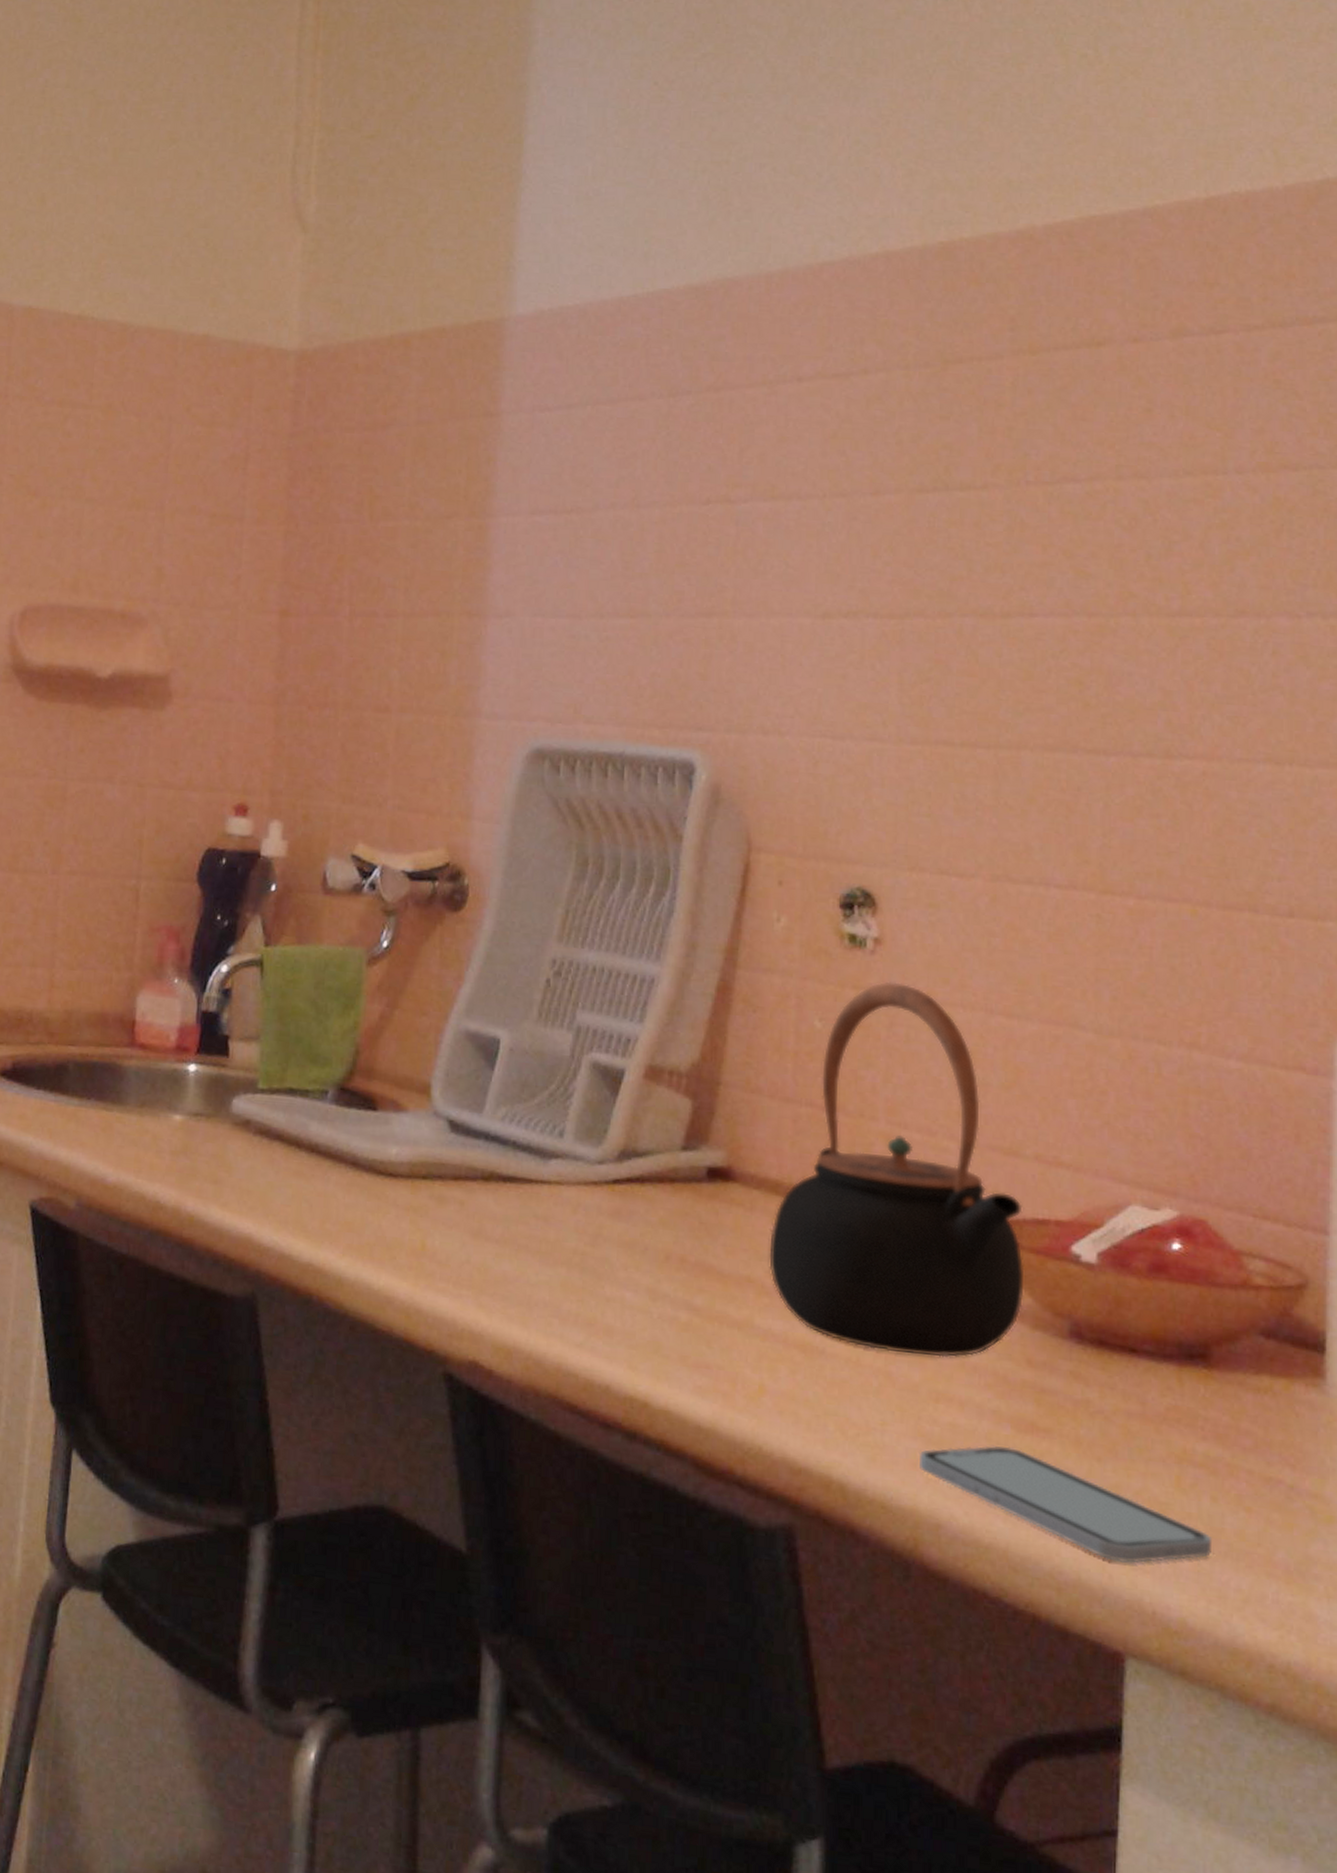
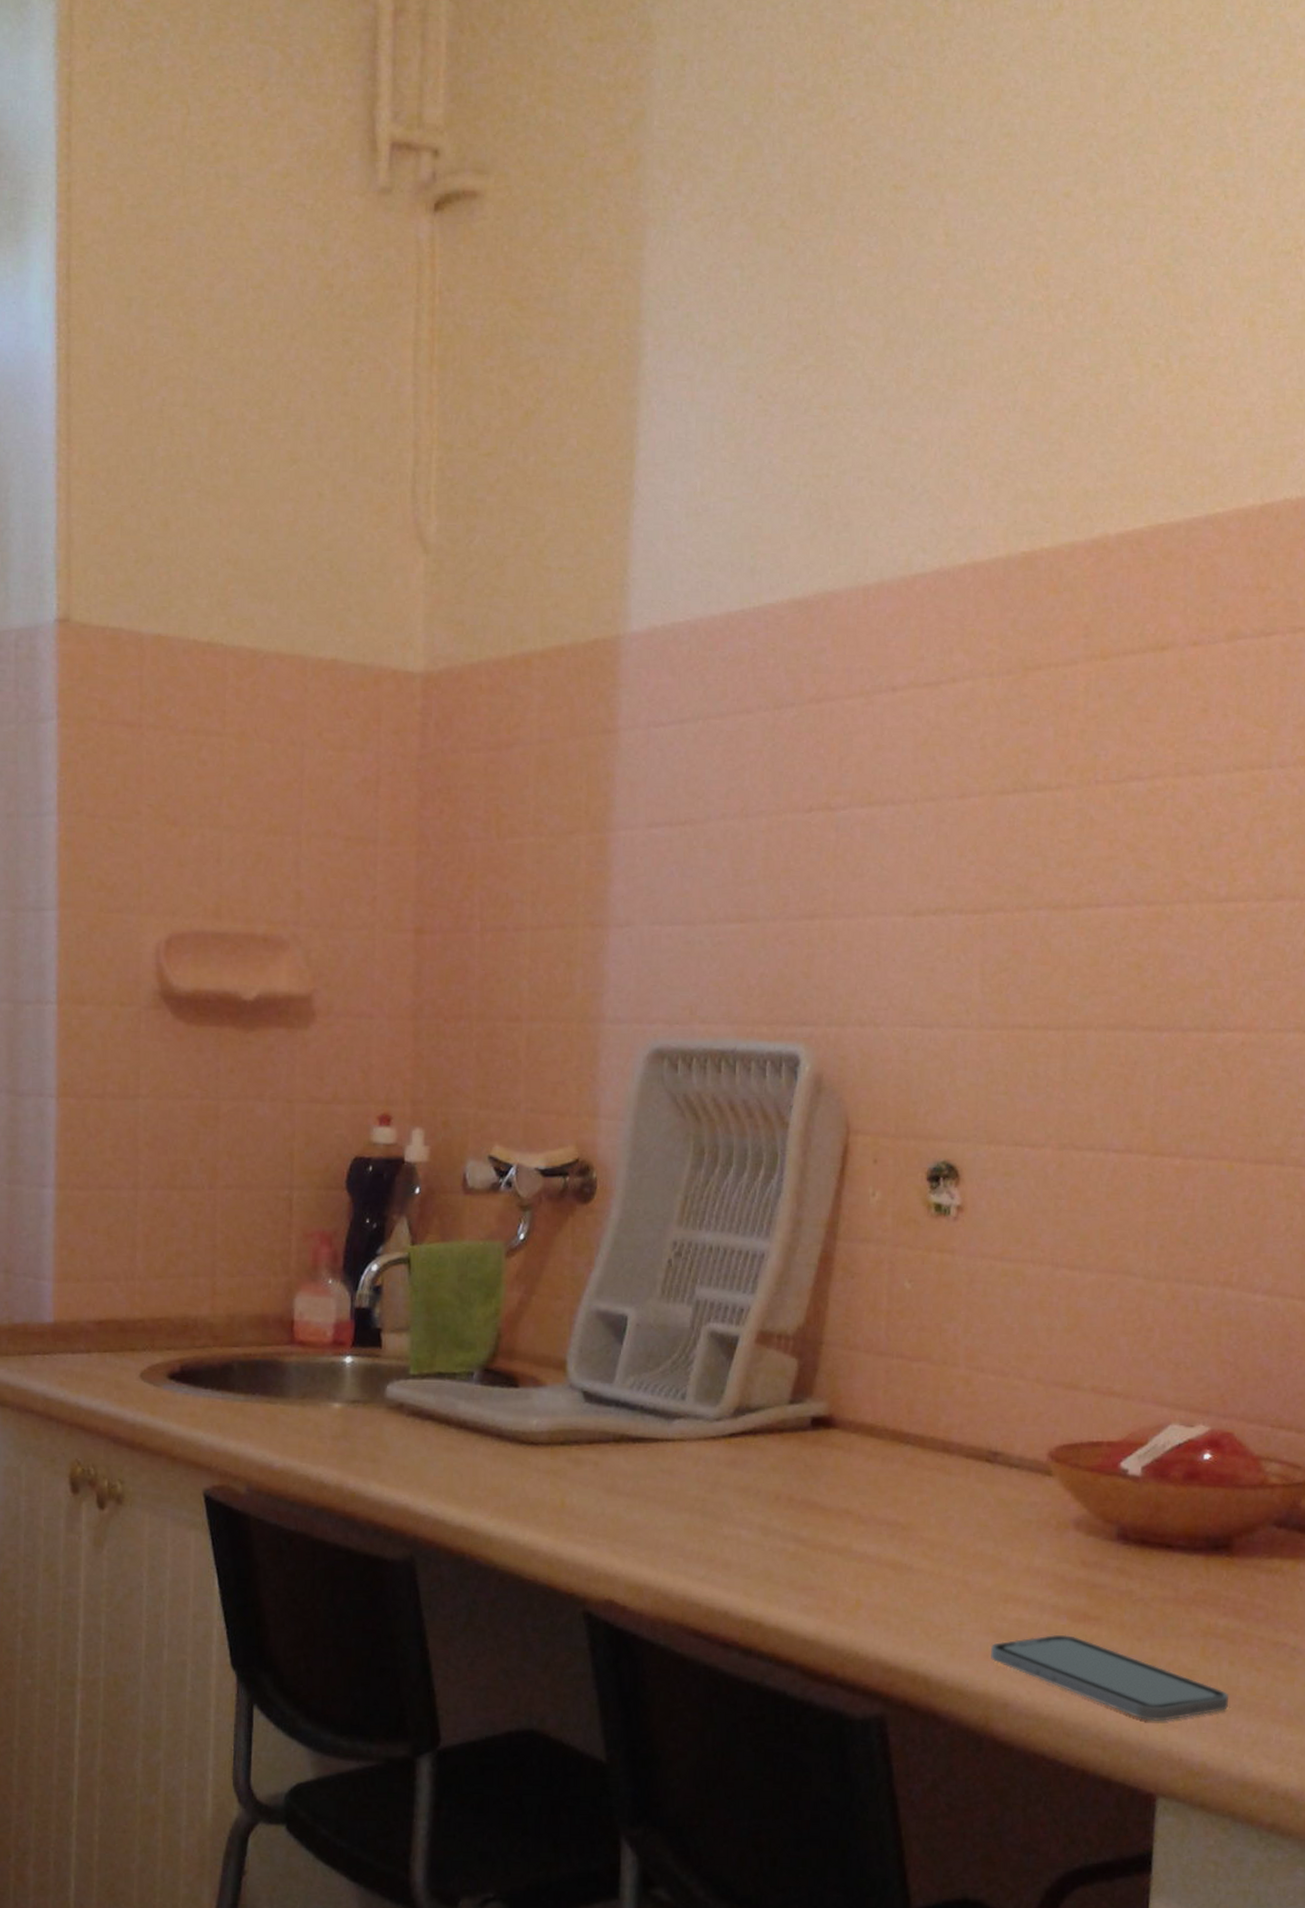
teapot: present [769,981,1025,1358] -> none [865,1244,1081,1565]

